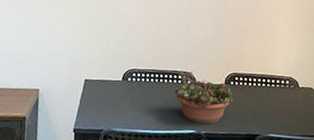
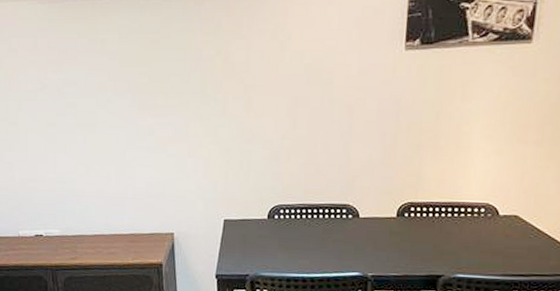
succulent planter: present [169,70,233,124] -> none [325,203,408,265]

